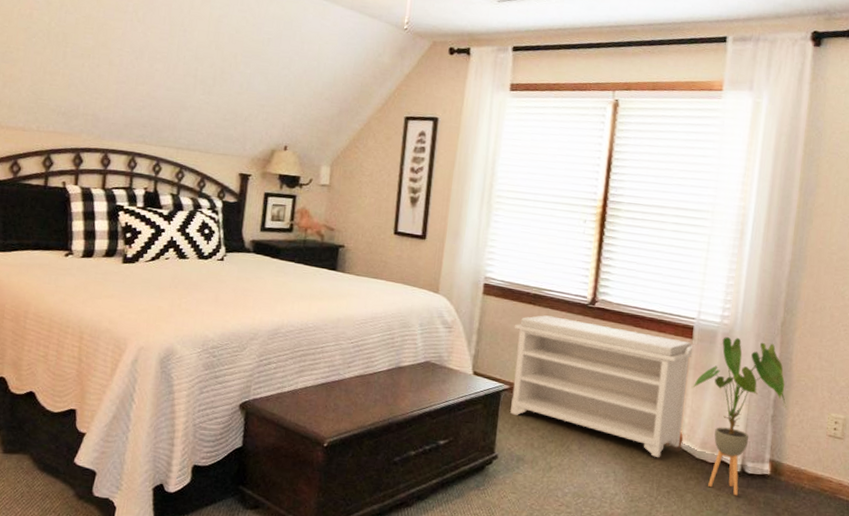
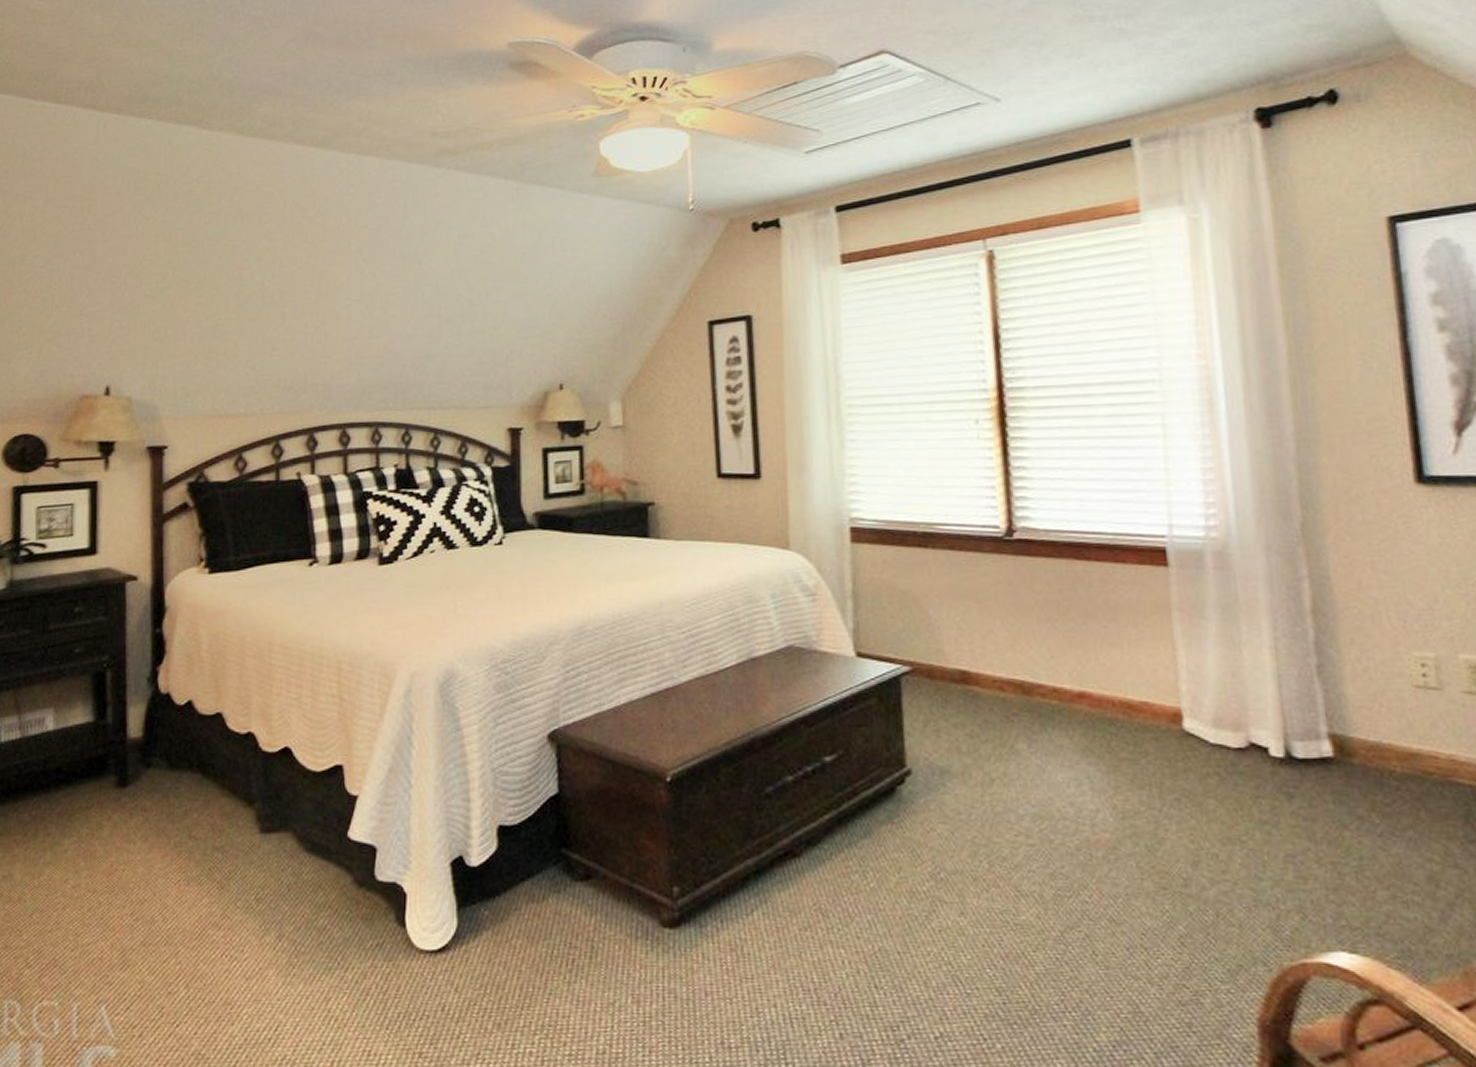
bench: present [510,315,694,457] -> none [902,560,1181,748]
house plant: present [691,337,787,496] -> none [1181,555,1337,795]

